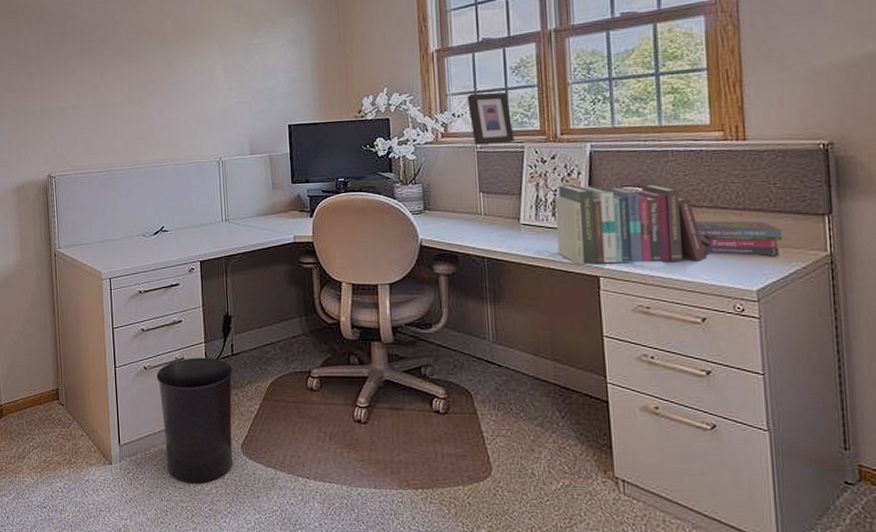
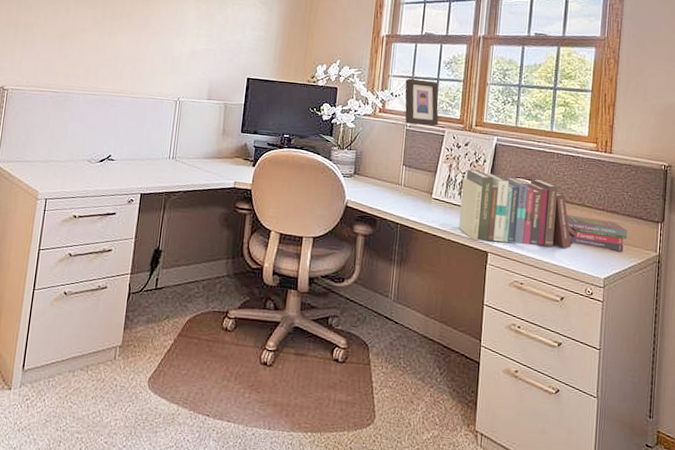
waste bin: present [156,357,234,484] -> none [68,287,155,415]

